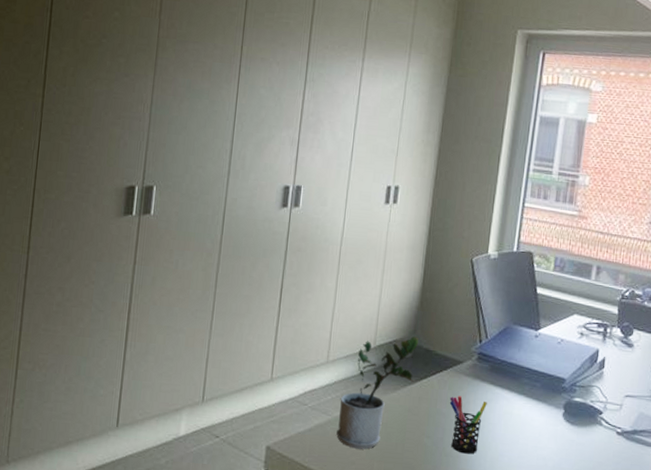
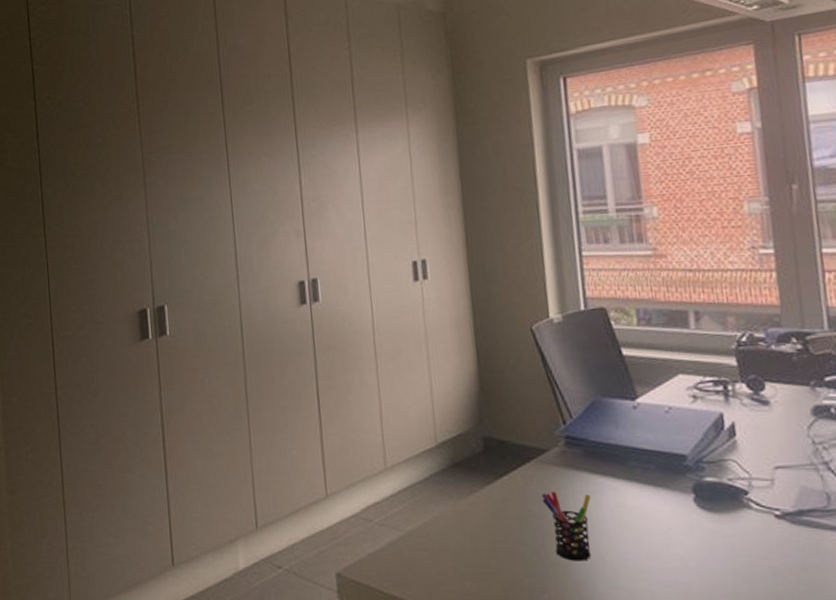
potted plant: present [336,335,418,449] -> none [409,426,493,567]

